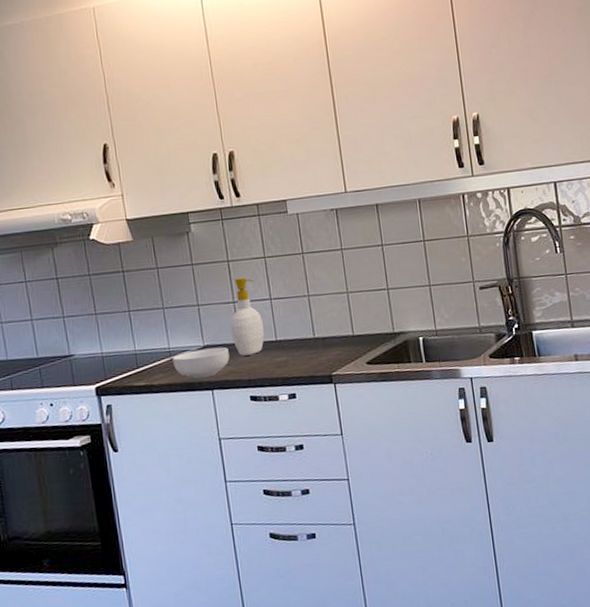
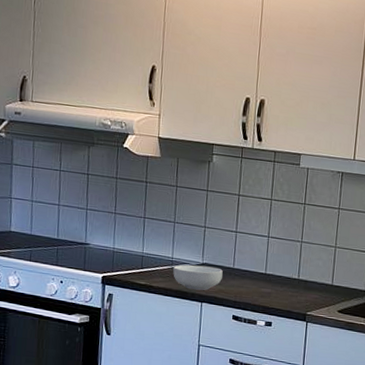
soap bottle: present [230,277,264,356] -> none [228,212,258,281]

